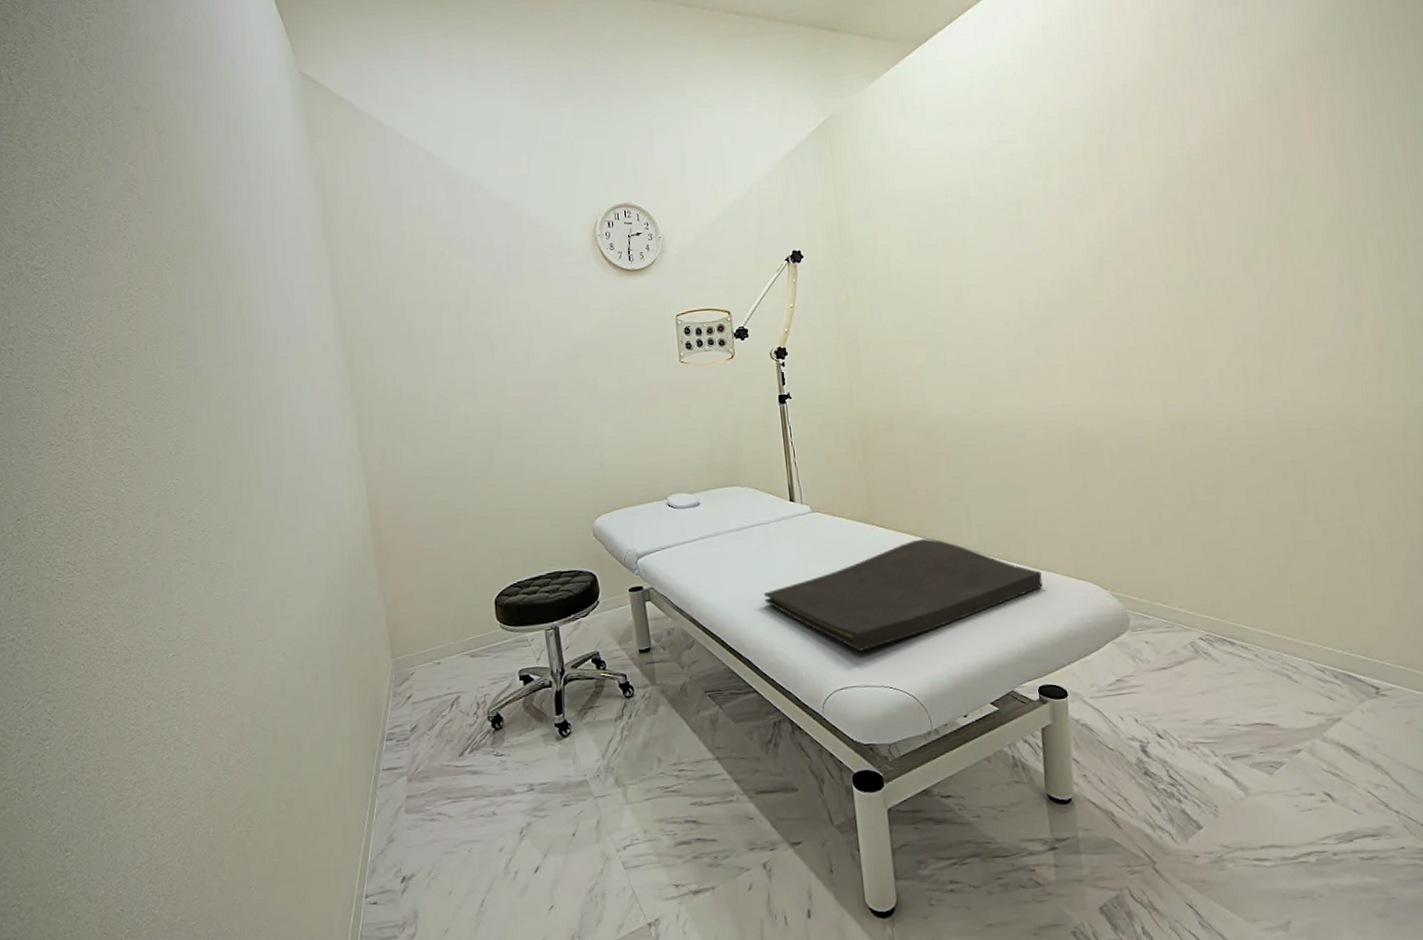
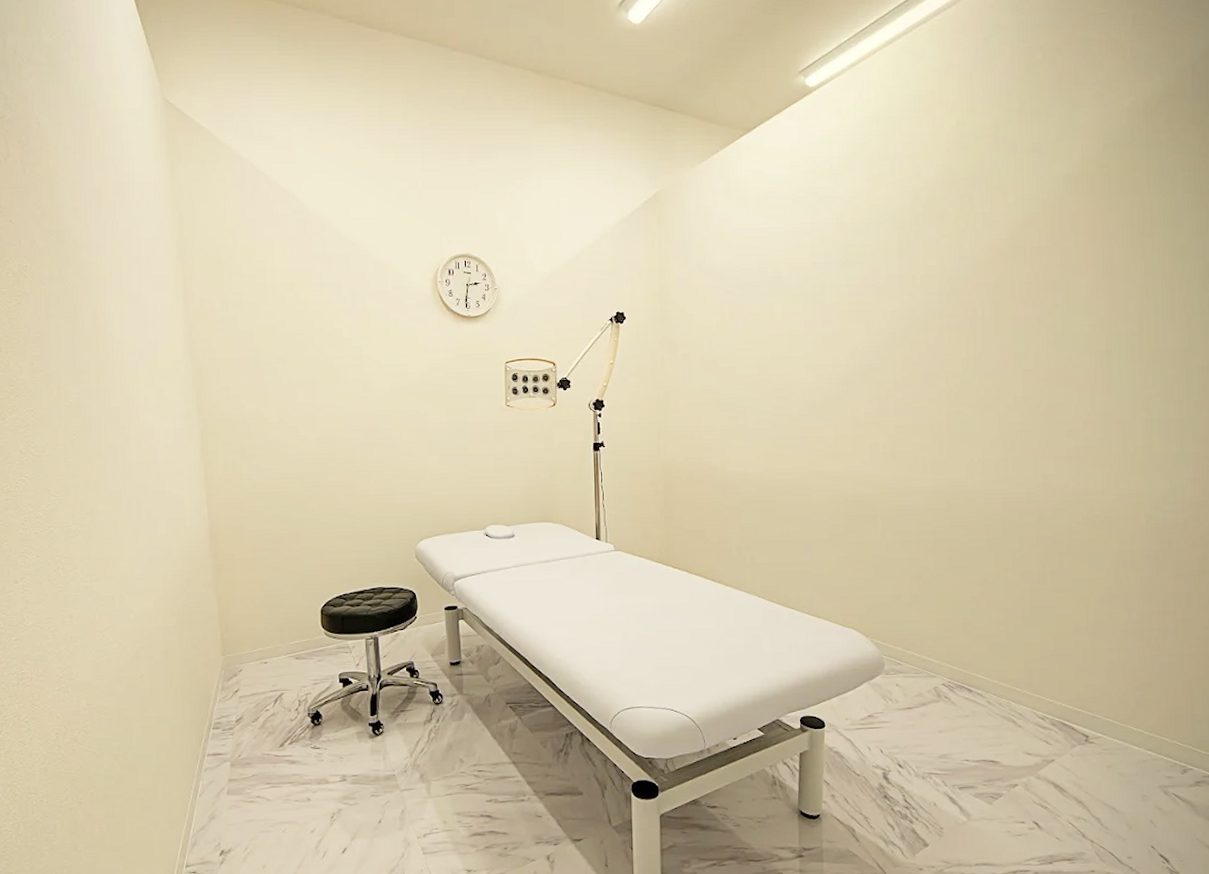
hand towel: present [763,538,1043,652] -> none [565,581,813,677]

